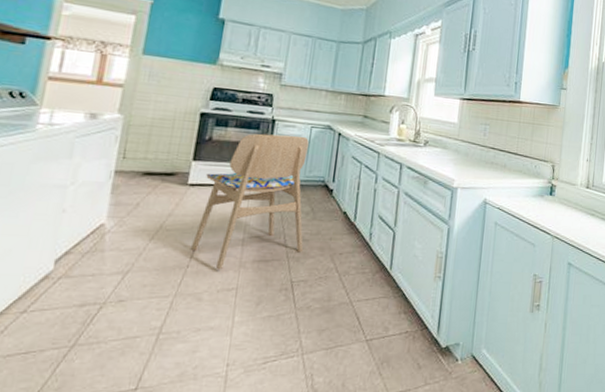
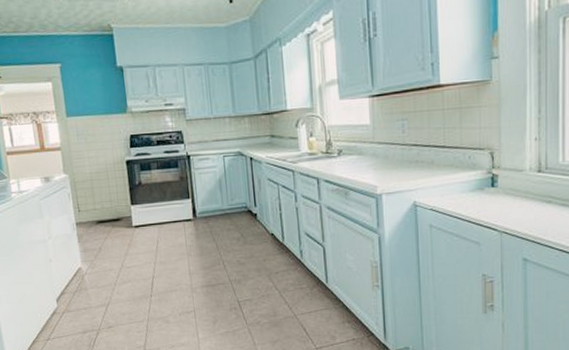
dining chair: present [190,133,309,270] -> none [145,167,243,297]

